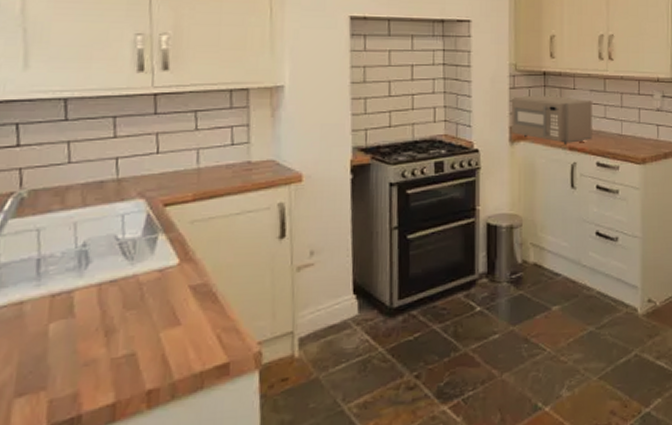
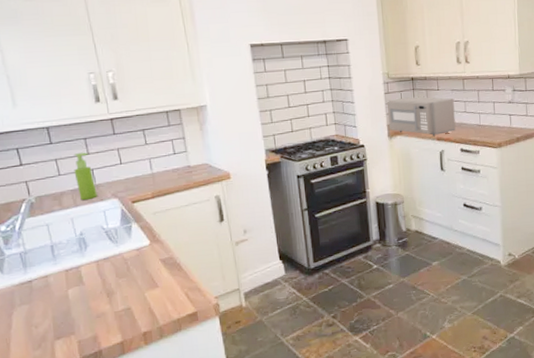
soap dispenser: none [90,134,118,198] -> present [74,152,97,200]

